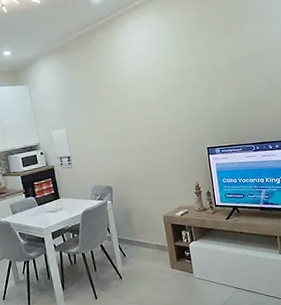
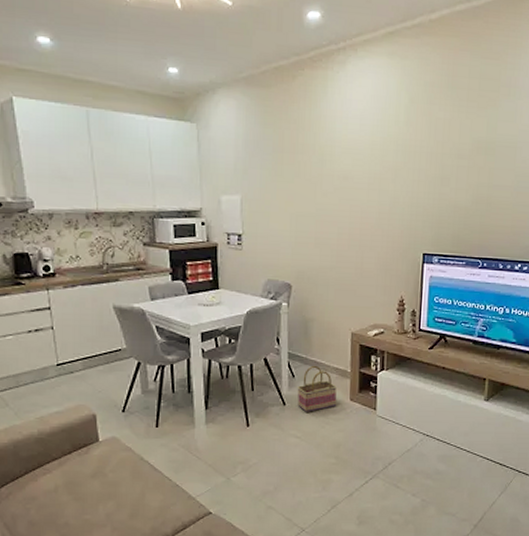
basket: none [129,245,162,282] -> present [297,365,337,412]

